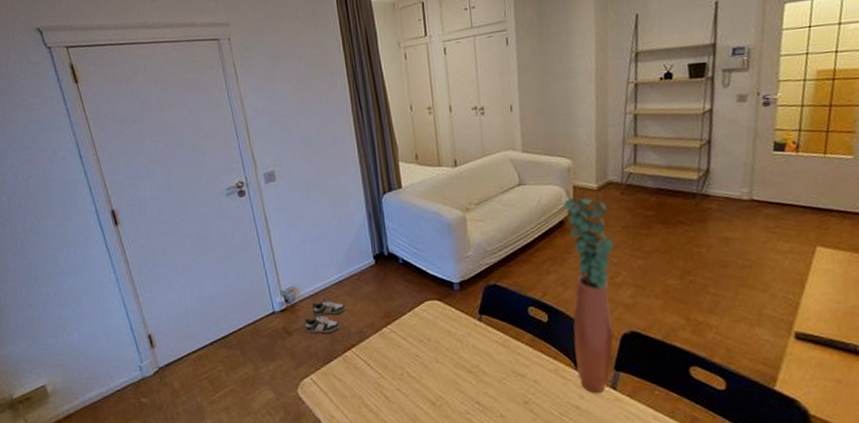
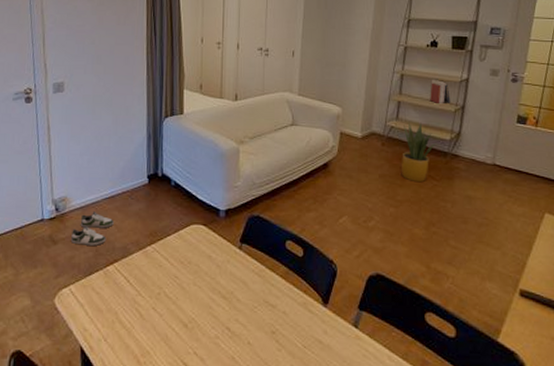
vase: present [564,189,615,394] -> none [324,135,371,331]
planter: none [643,164,683,229] -> present [401,122,437,182]
books: none [669,114,695,142] -> present [430,79,451,105]

